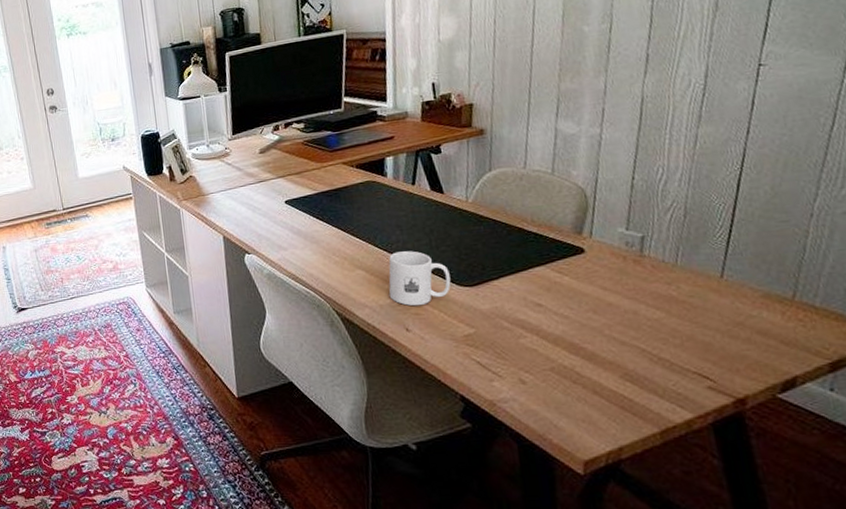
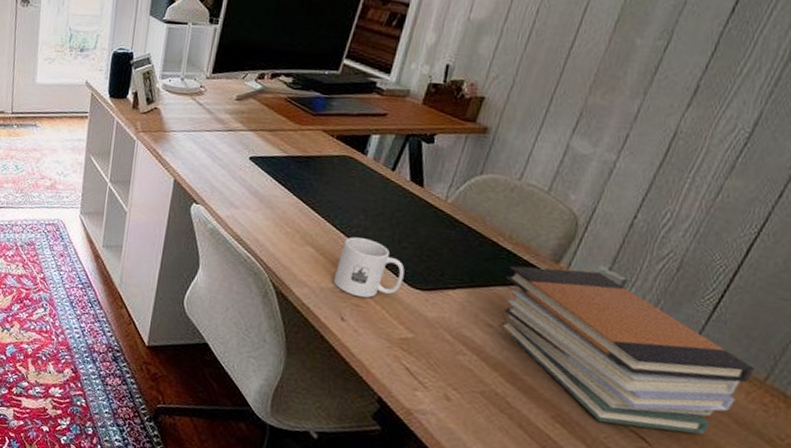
book stack: none [539,234,781,371] -> present [498,265,755,435]

